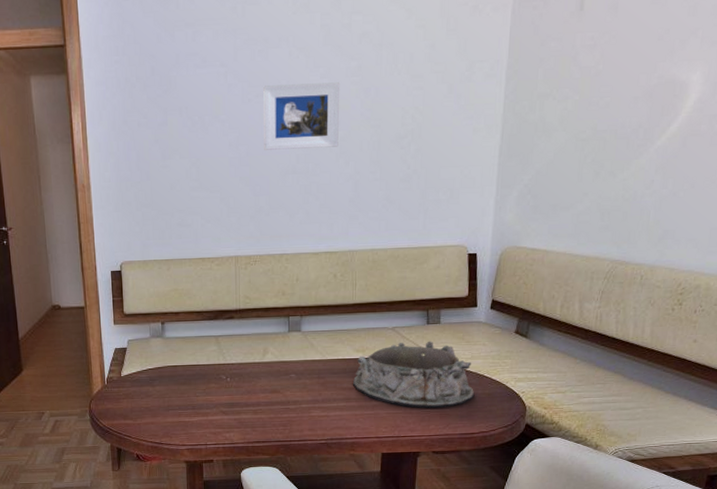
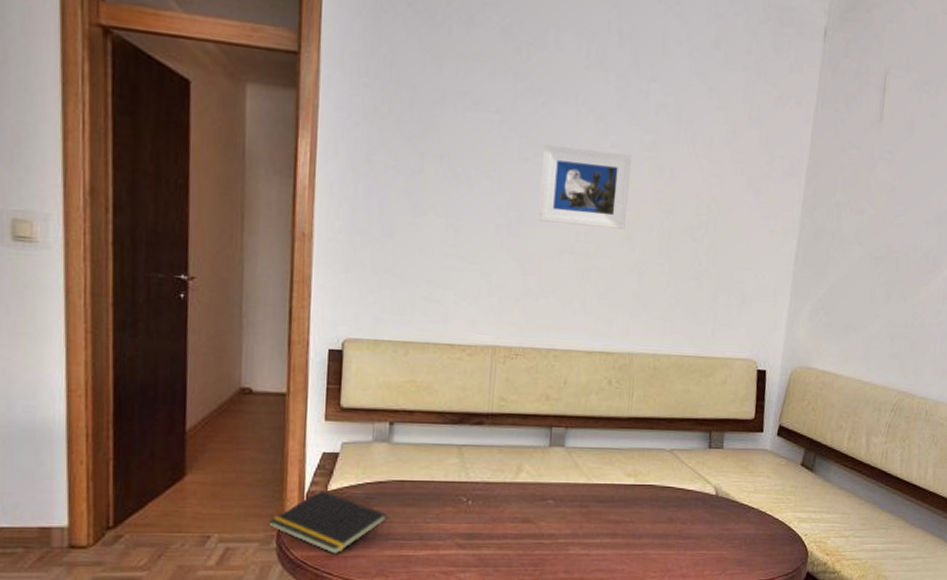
notepad: none [82,376,167,422] -> present [269,491,388,554]
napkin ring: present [352,341,475,409] -> none [620,468,756,550]

